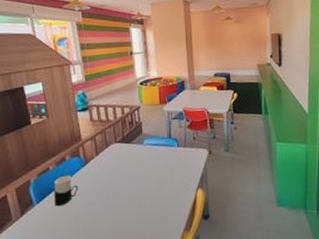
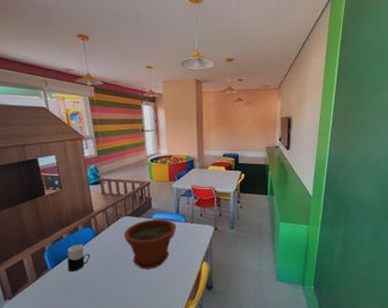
plant pot: none [113,144,169,200] -> present [124,219,177,269]

